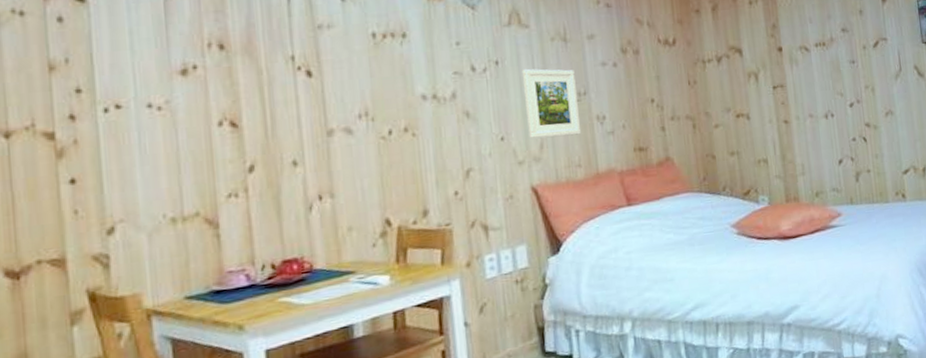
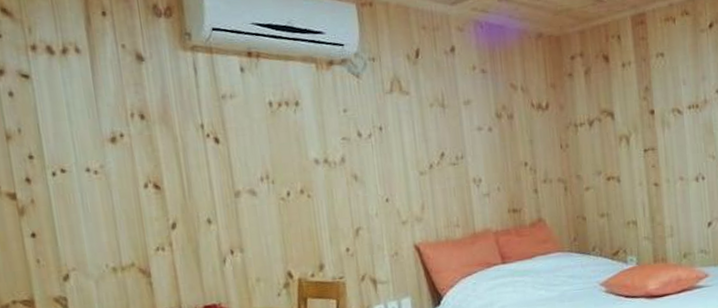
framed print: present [521,68,582,138] -> none [403,134,459,200]

